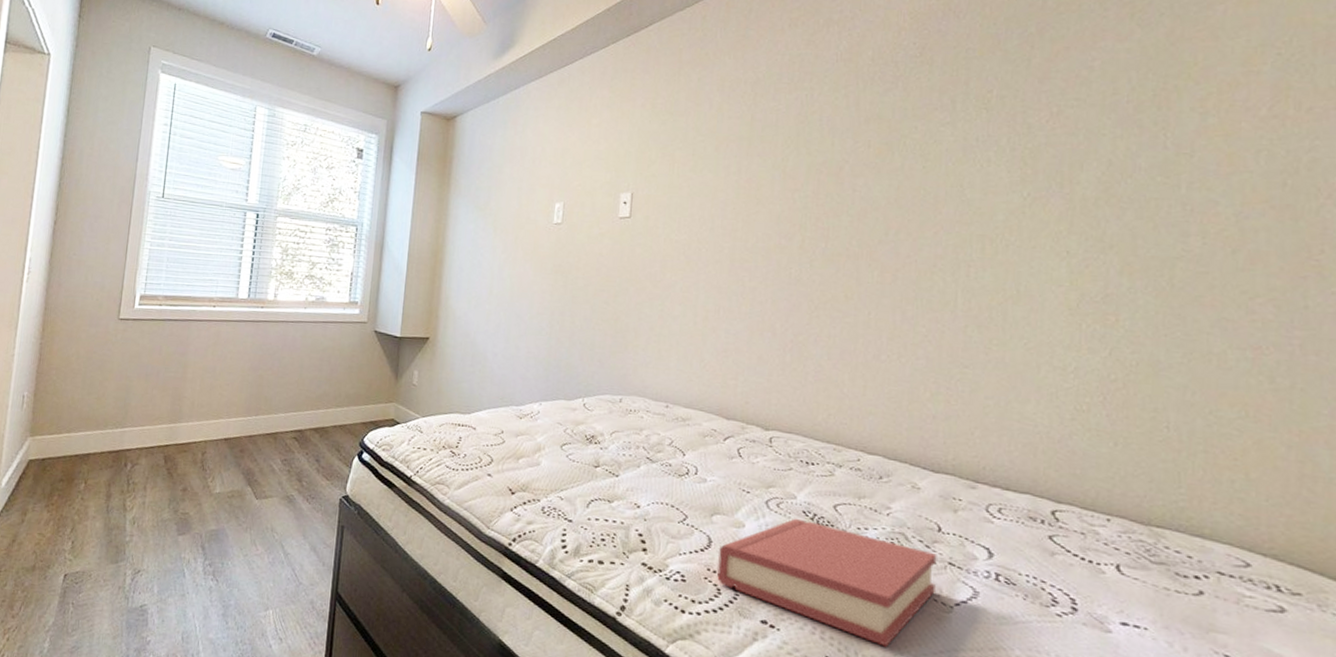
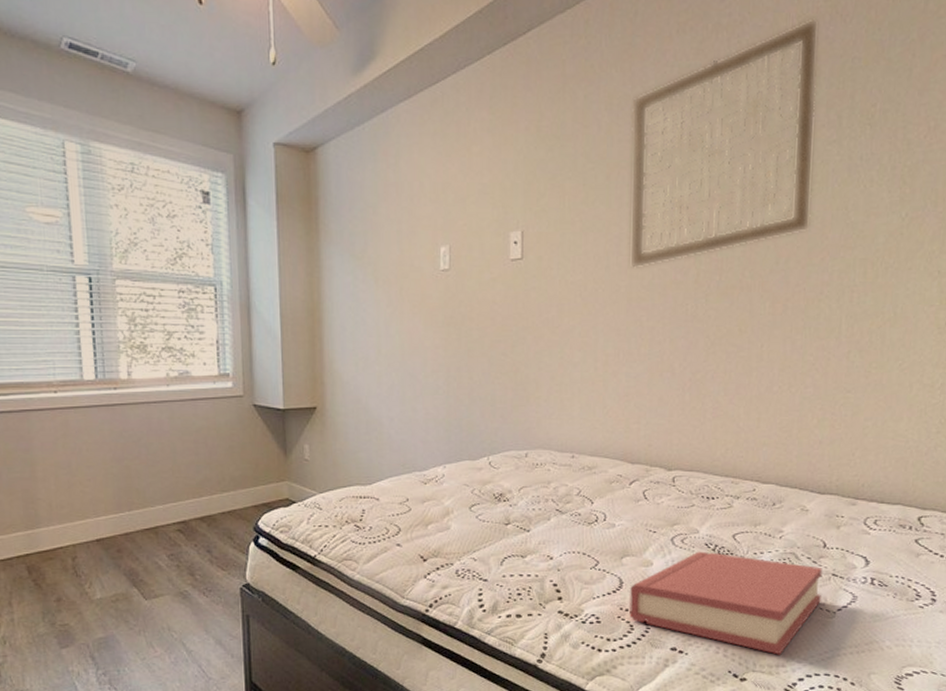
wall art: none [733,15,931,232] -> present [629,18,819,268]

